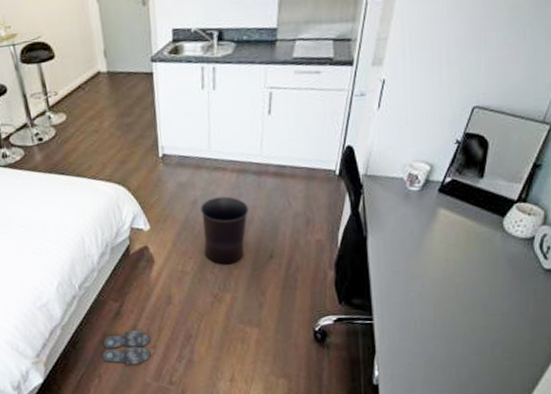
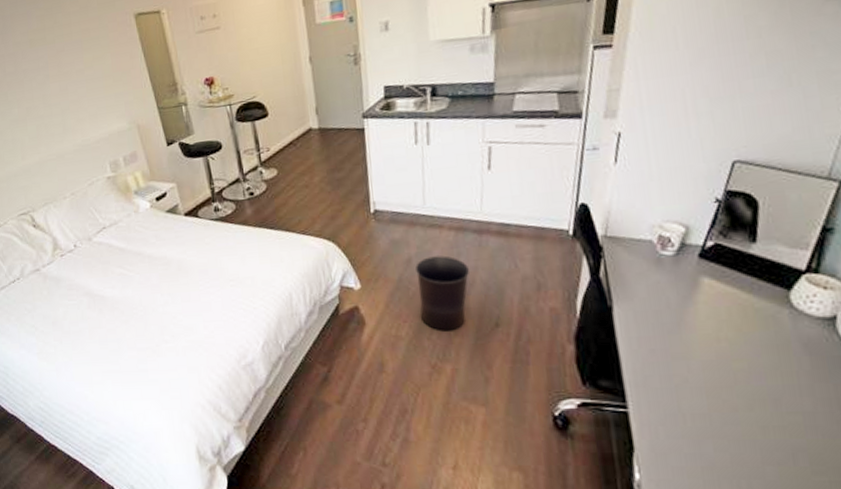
slippers: present [101,330,151,365] -> none [307,399,361,439]

